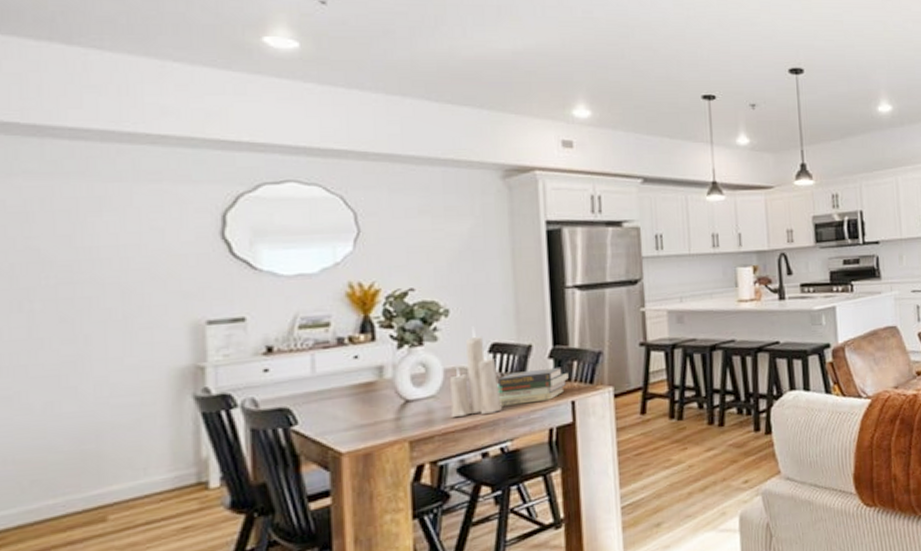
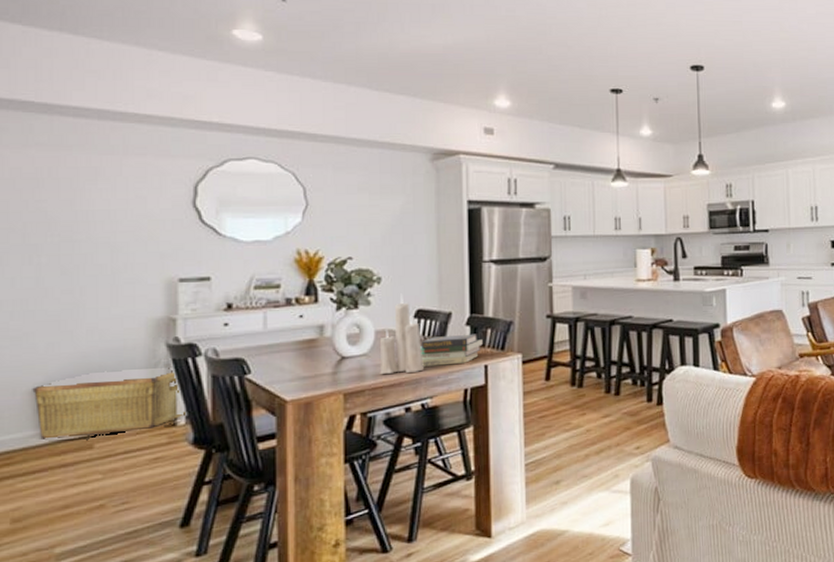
hamper: none [27,423,221,514] -> present [32,368,187,439]

